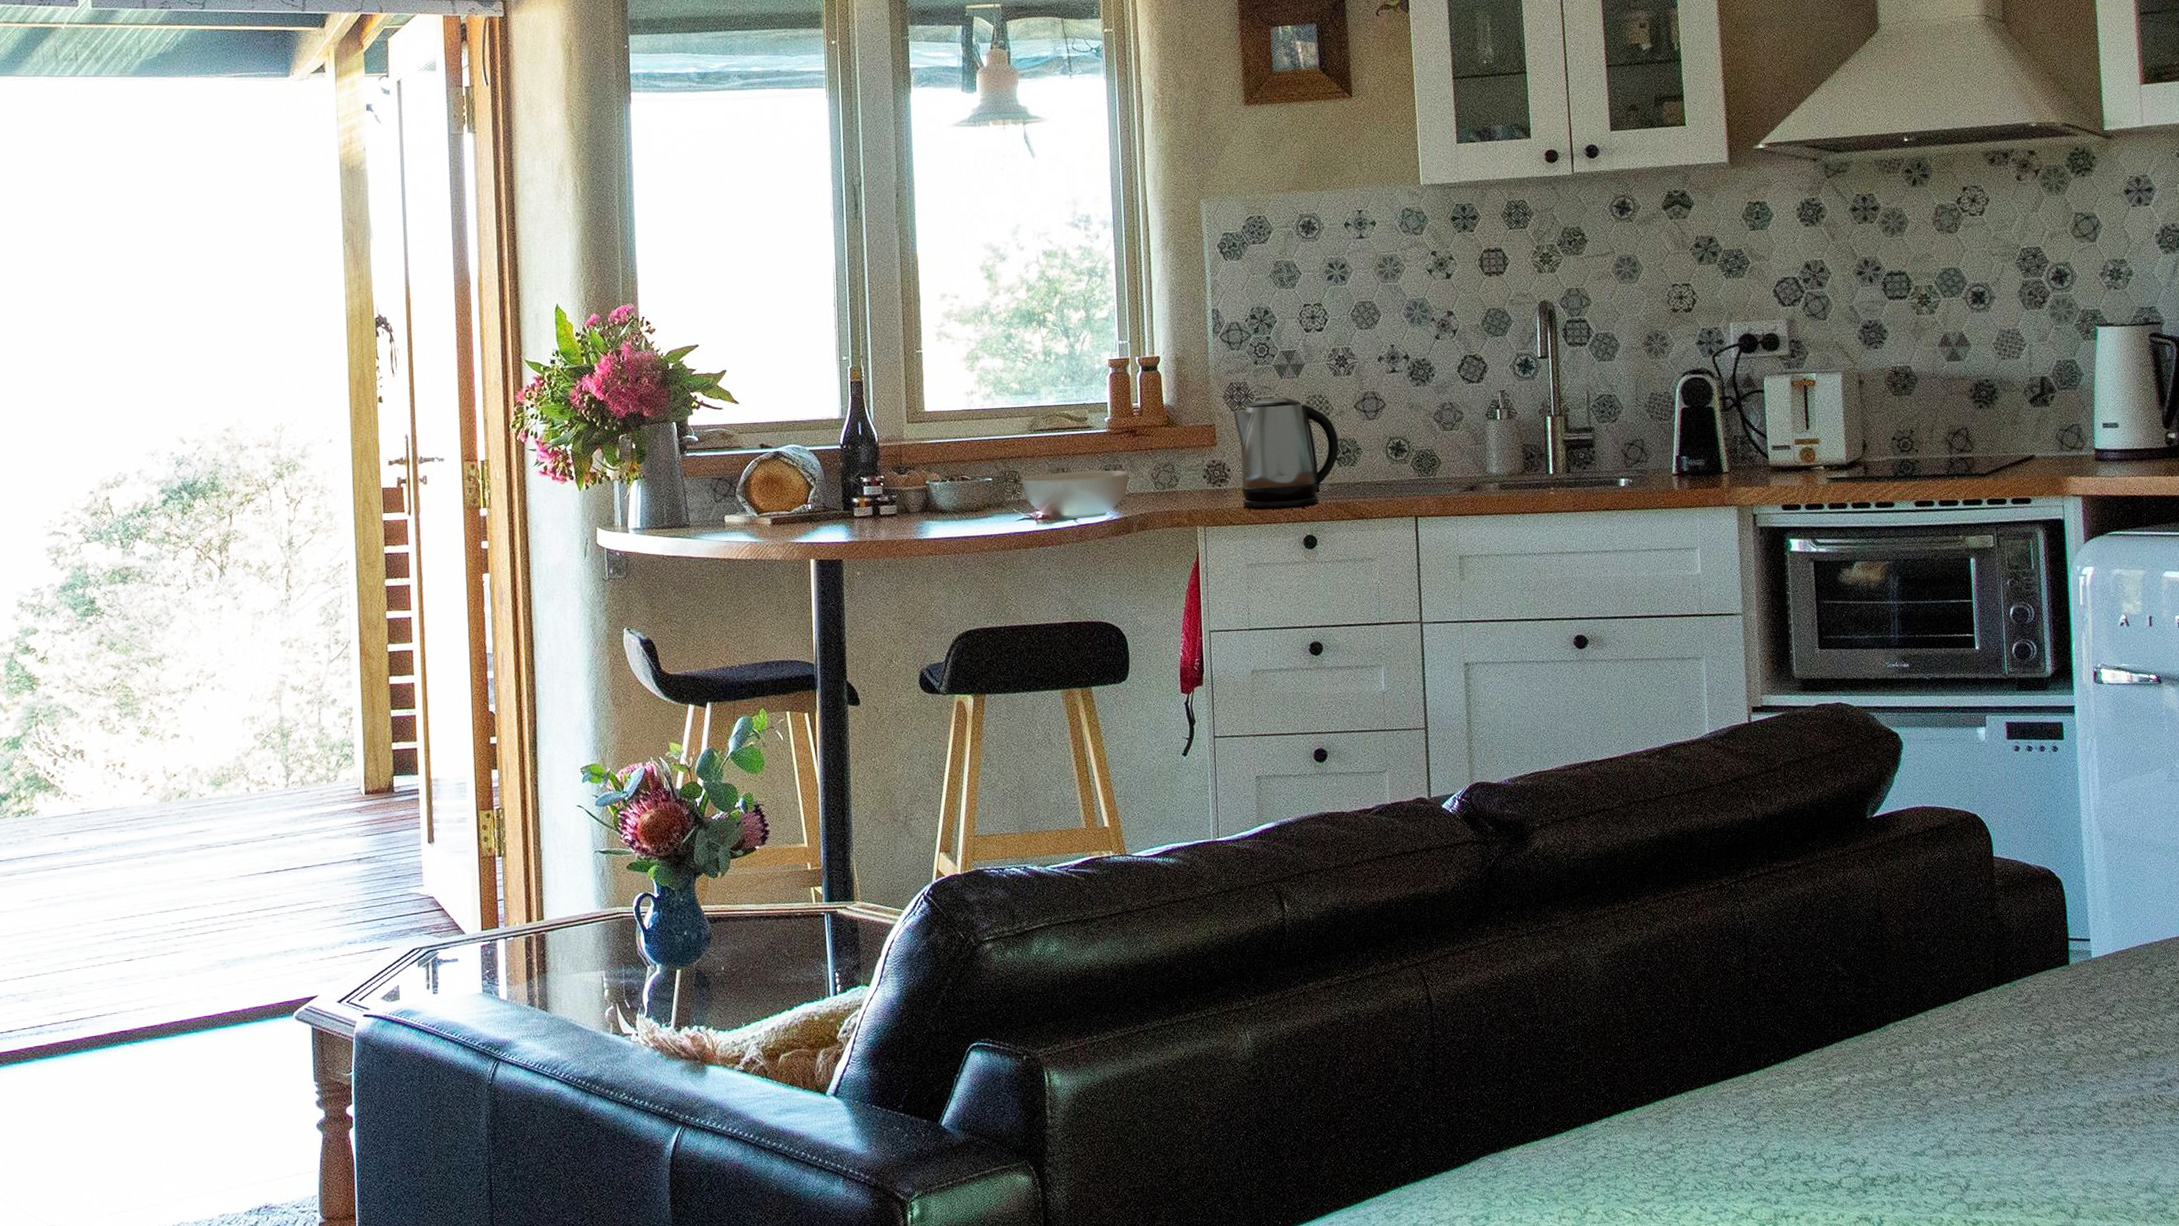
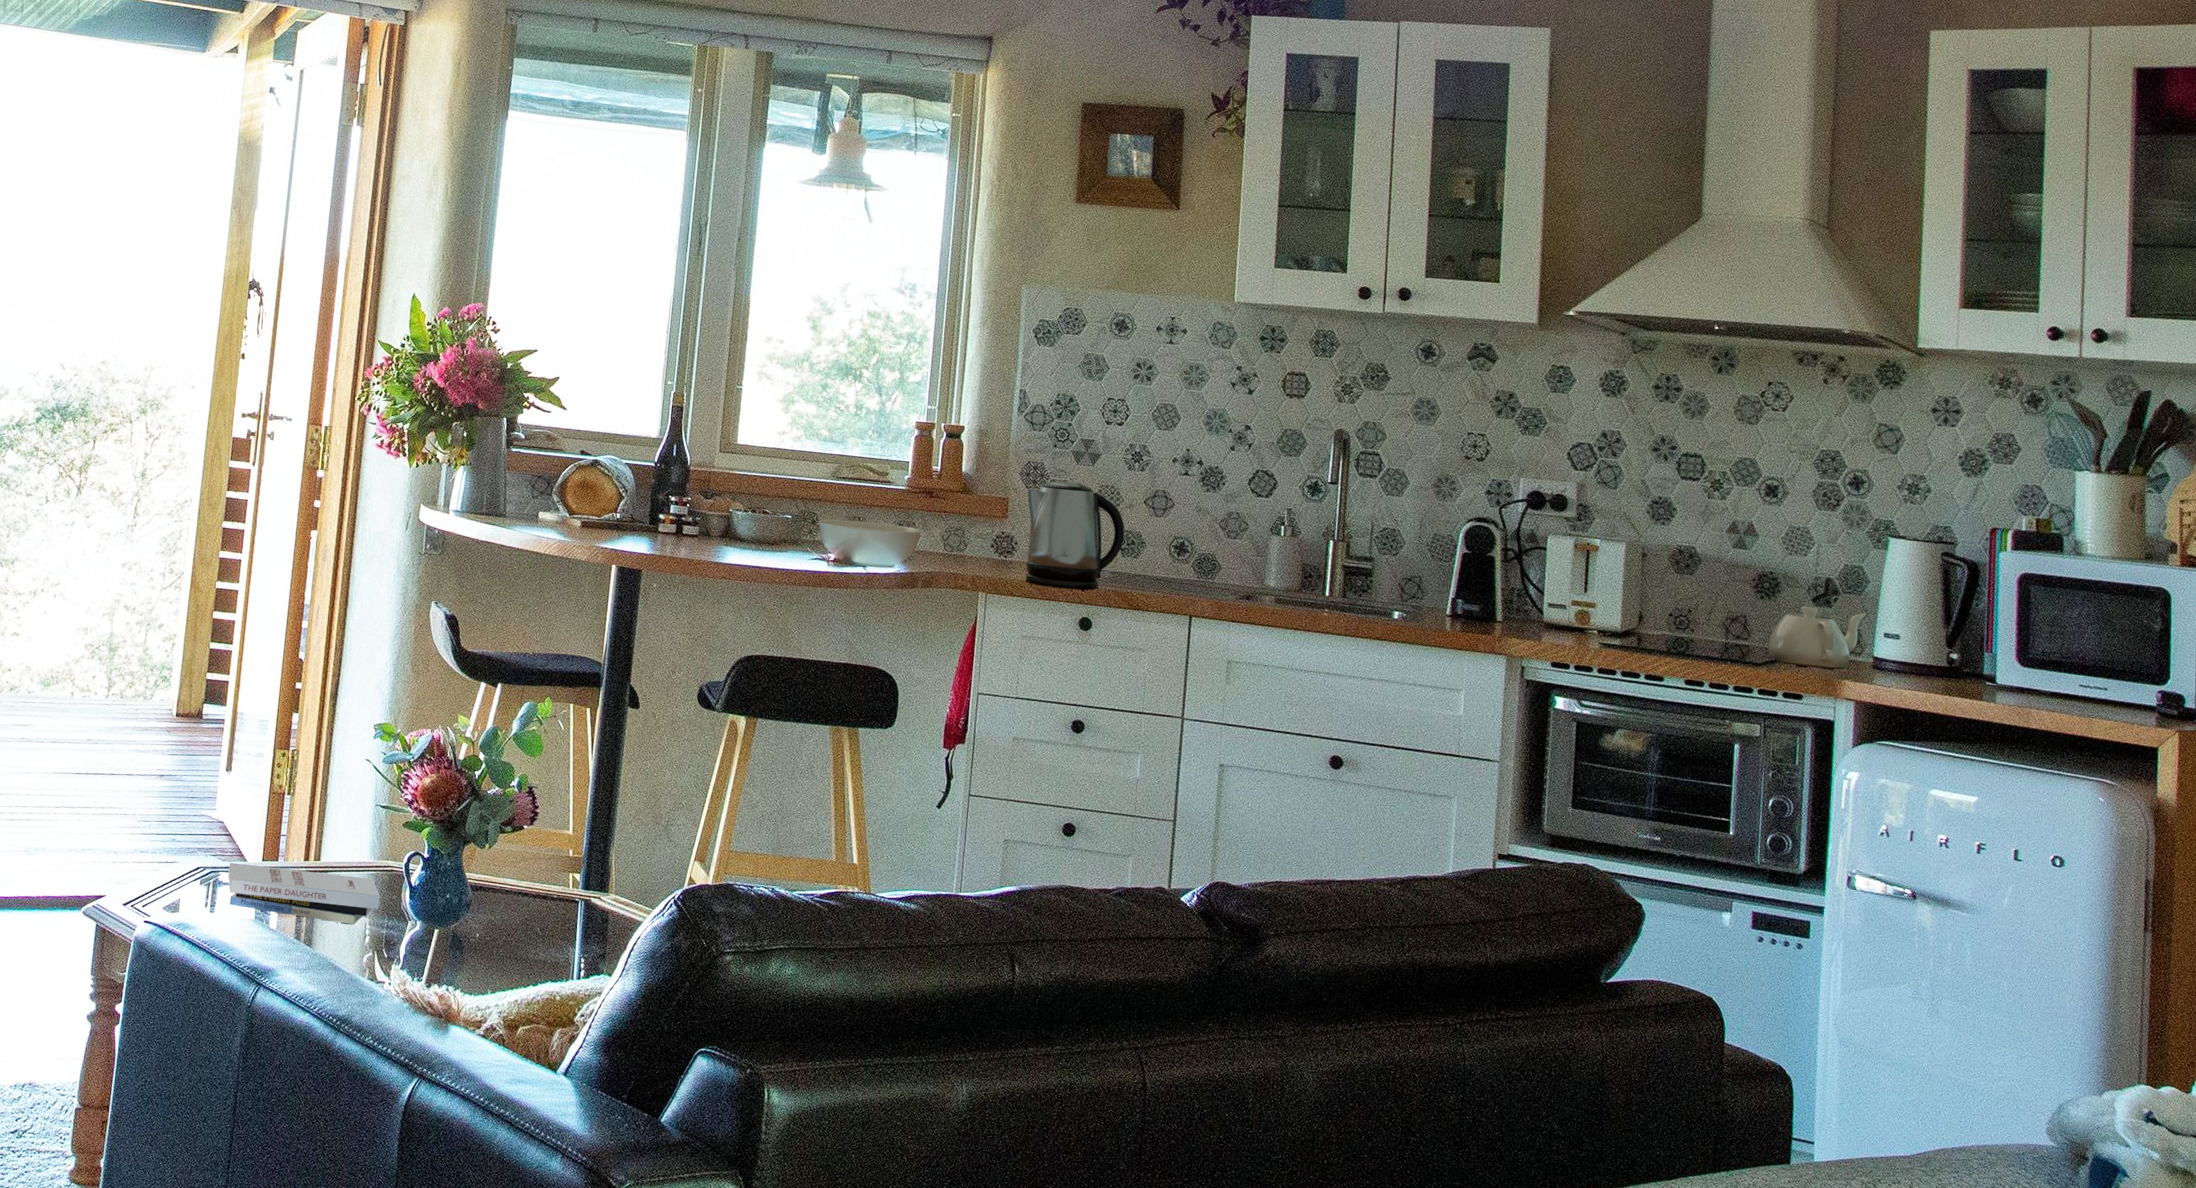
books: none [446,928,614,983] -> present [227,862,380,925]
teapot: none [1992,406,2084,472] -> present [1768,606,1867,671]

